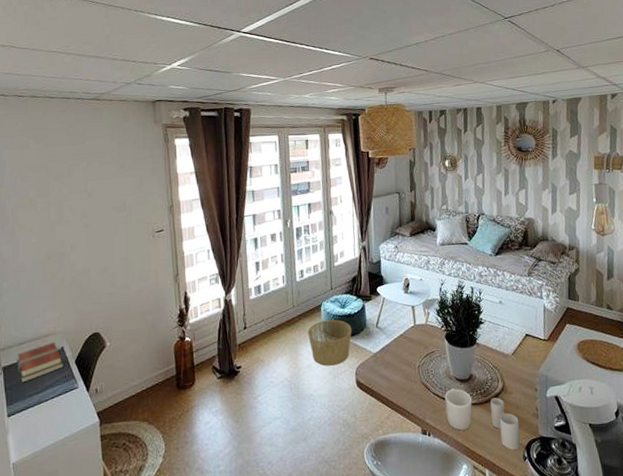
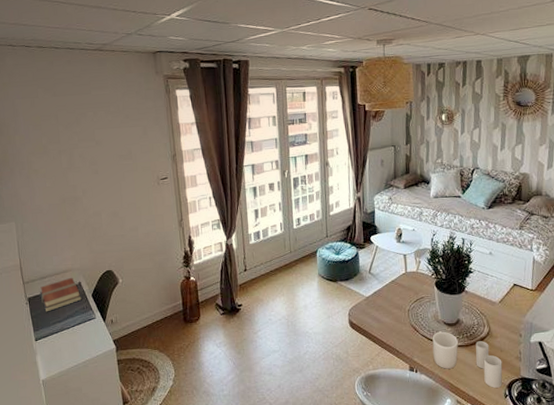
basket: present [307,319,352,366] -> none [304,265,346,307]

